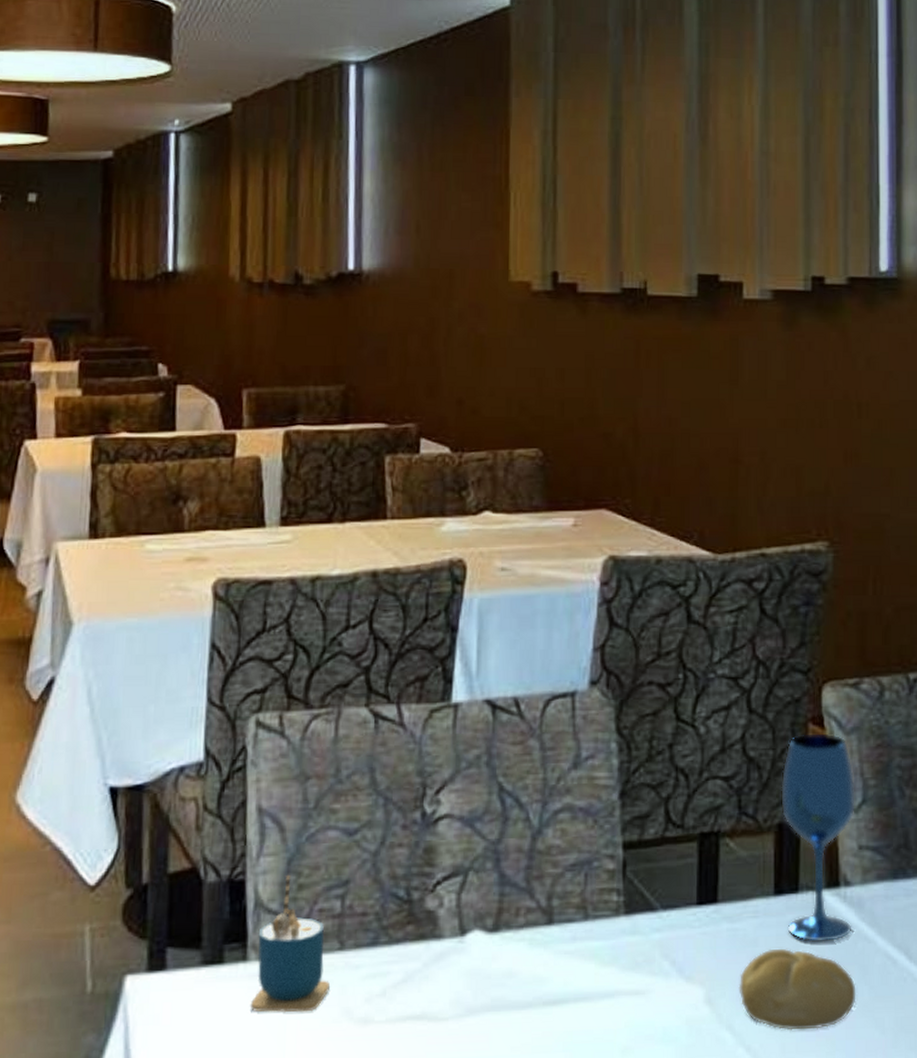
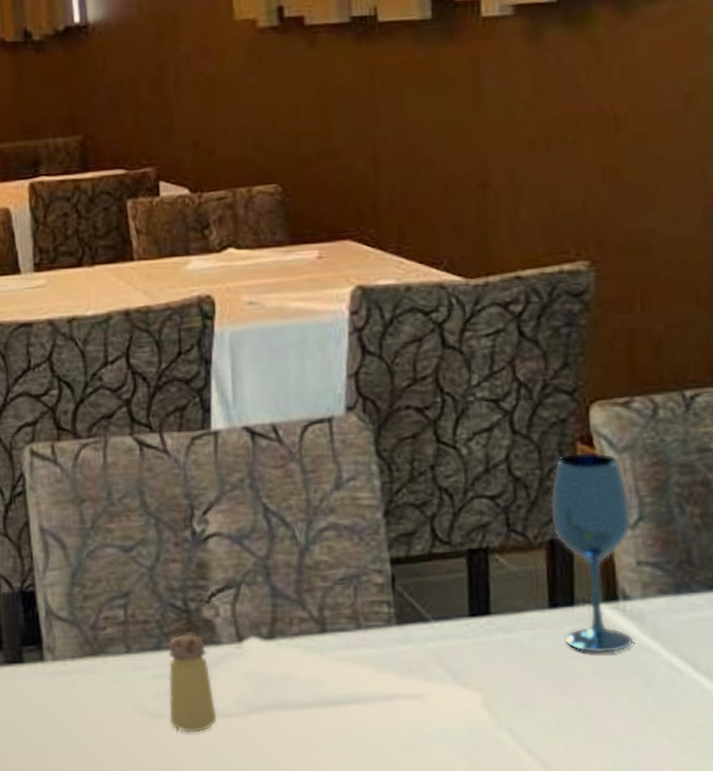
cup: present [251,874,330,1013] -> none [51,586,121,707]
saltshaker: none [380,927,432,1040] -> present [168,634,217,733]
bread roll: present [738,948,856,1031] -> none [516,658,641,735]

